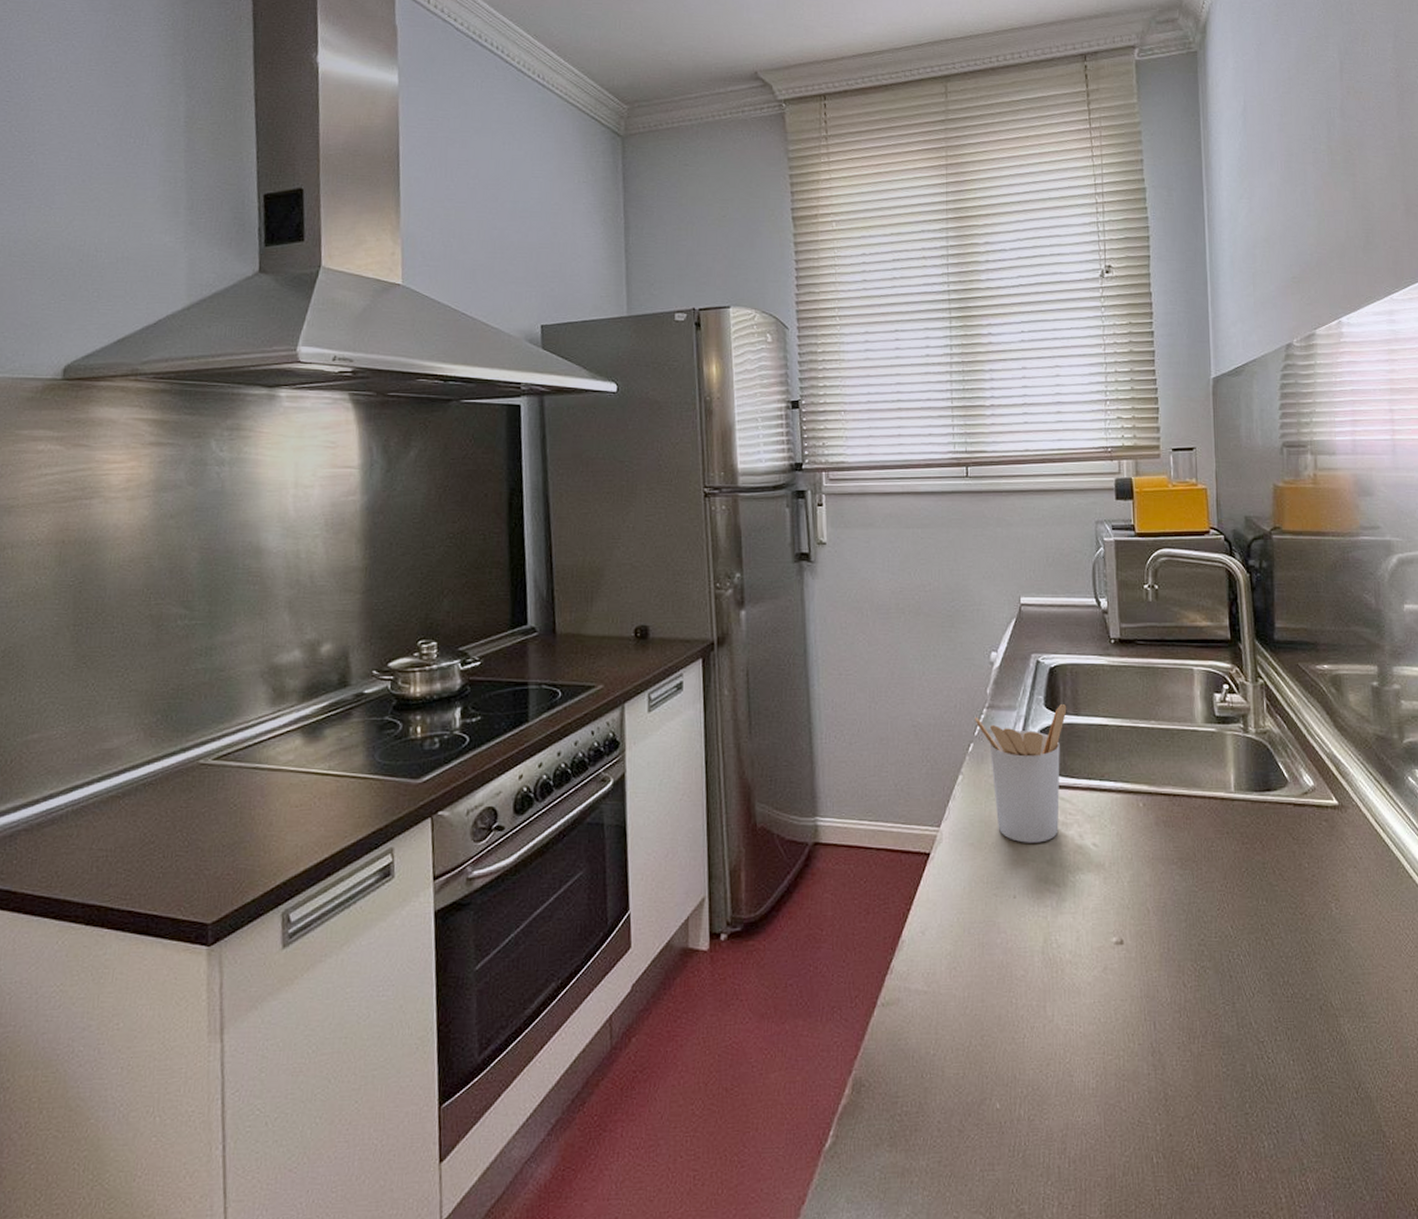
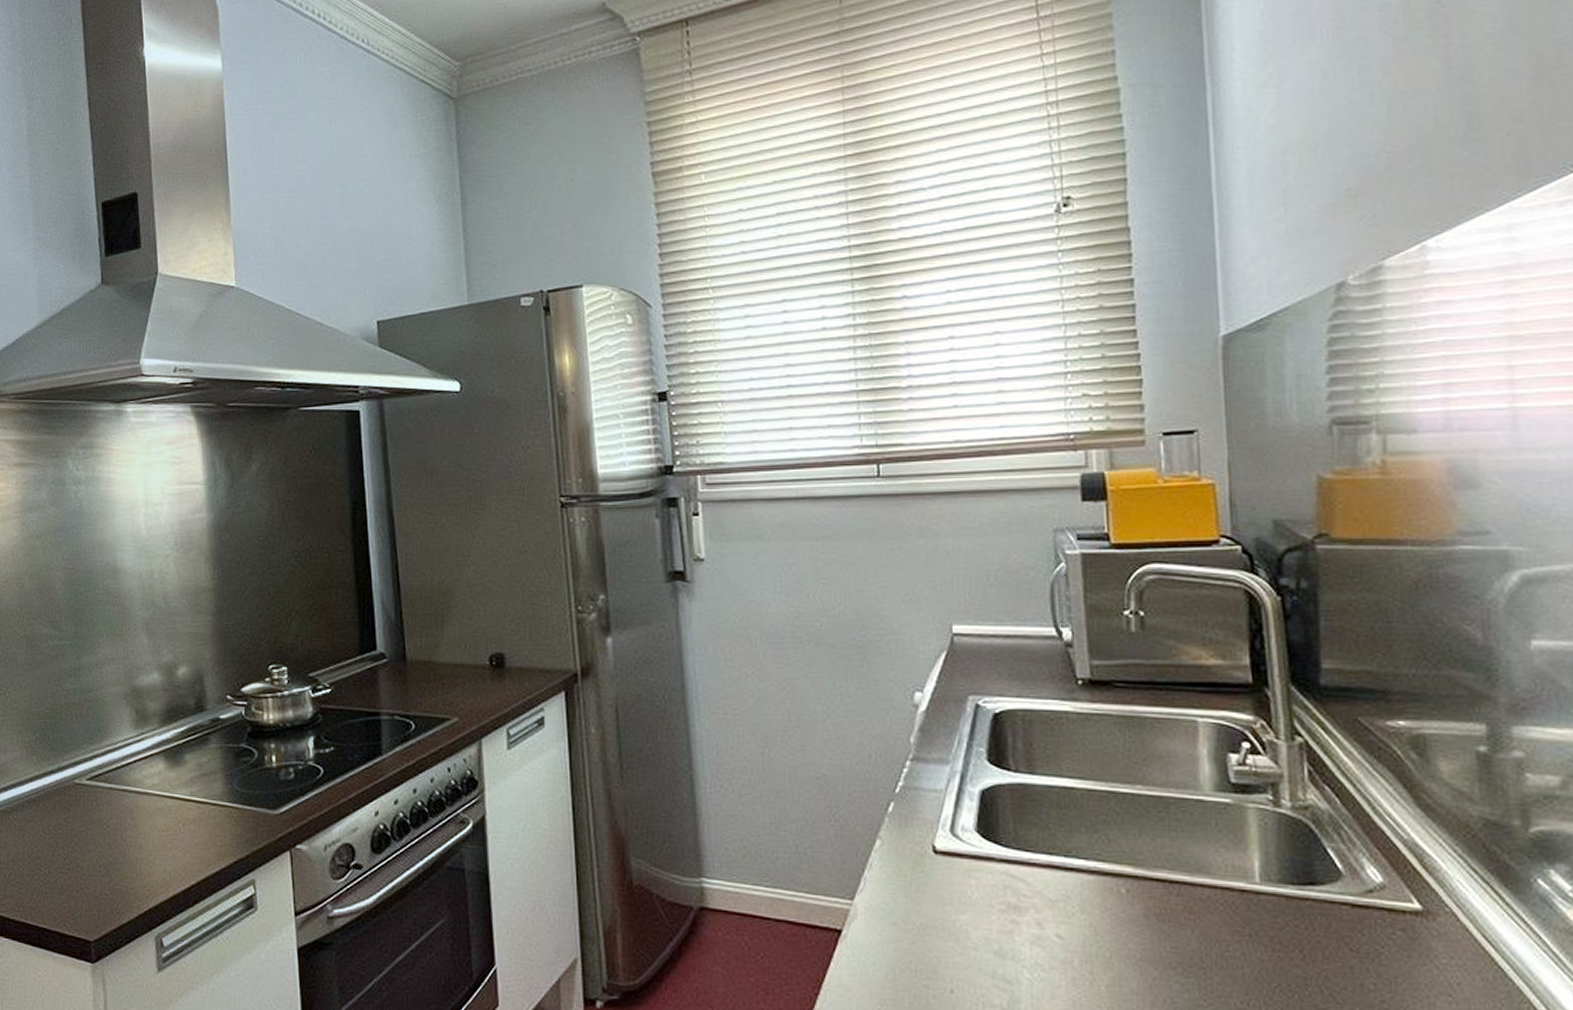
utensil holder: present [975,704,1067,843] -> none [895,759,1018,929]

